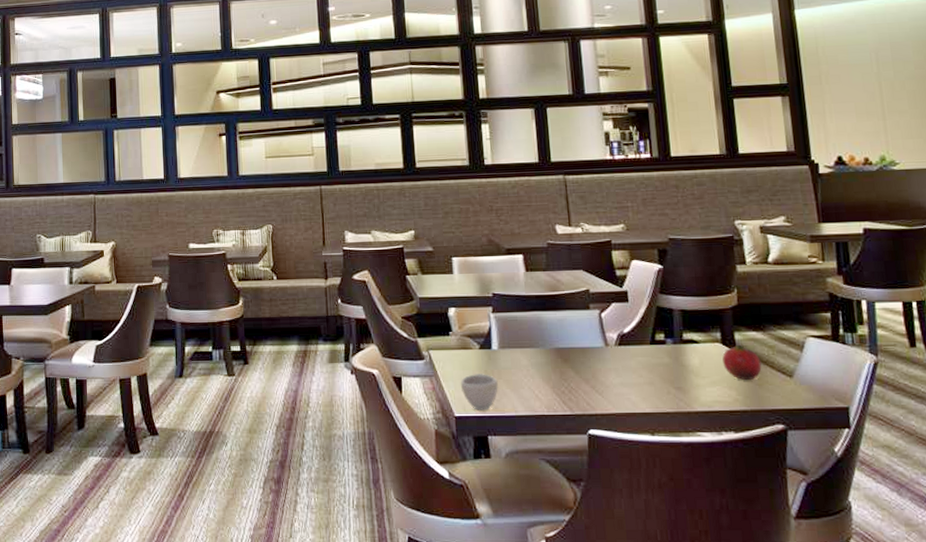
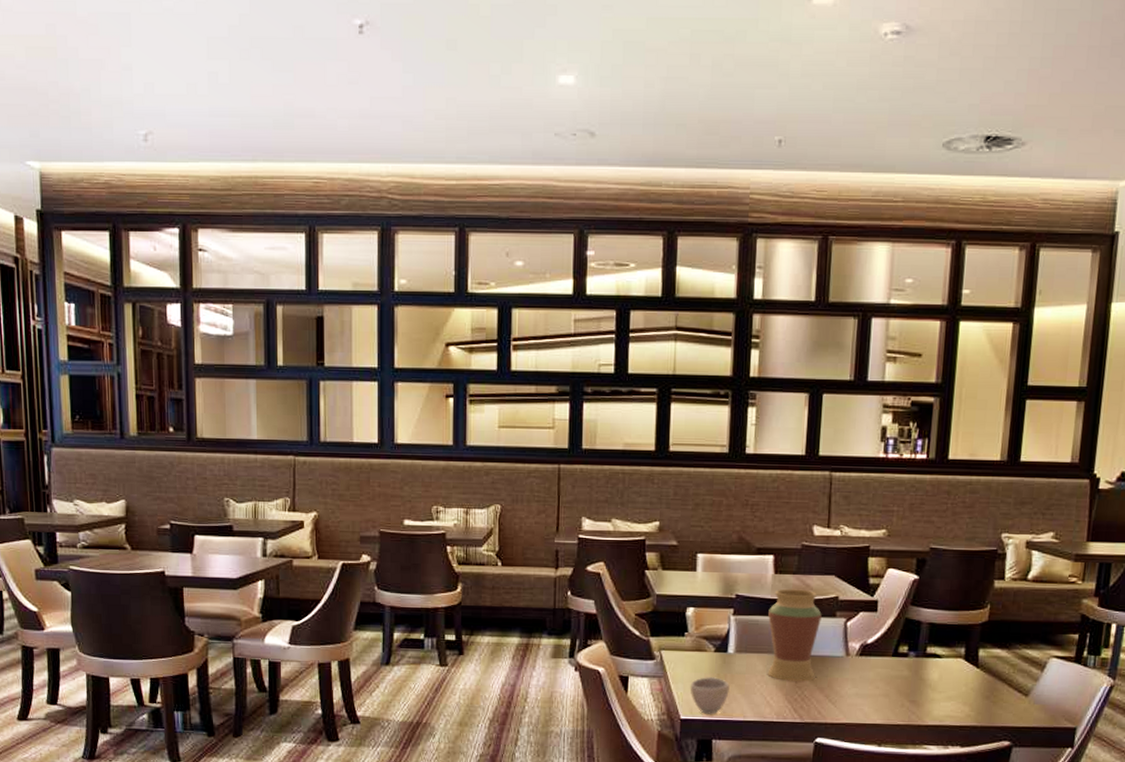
vase: none [525,284,579,374] -> present [767,588,822,682]
fruit: present [722,344,762,381] -> none [962,661,1000,698]

